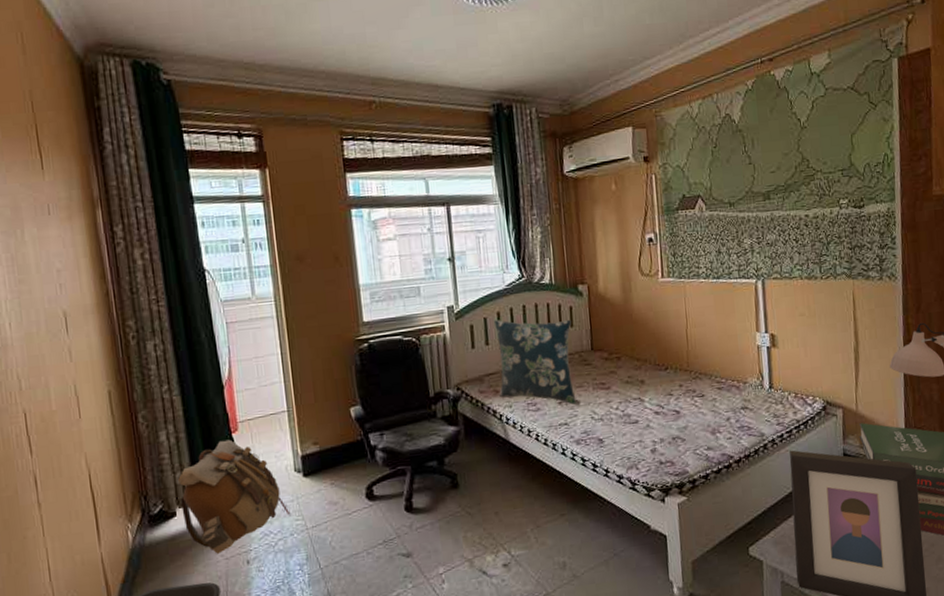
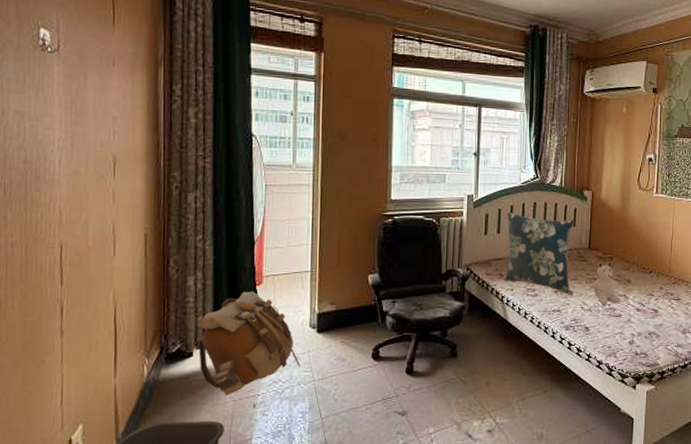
stuffed animal: none [598,362,636,413] -> present [590,261,621,306]

